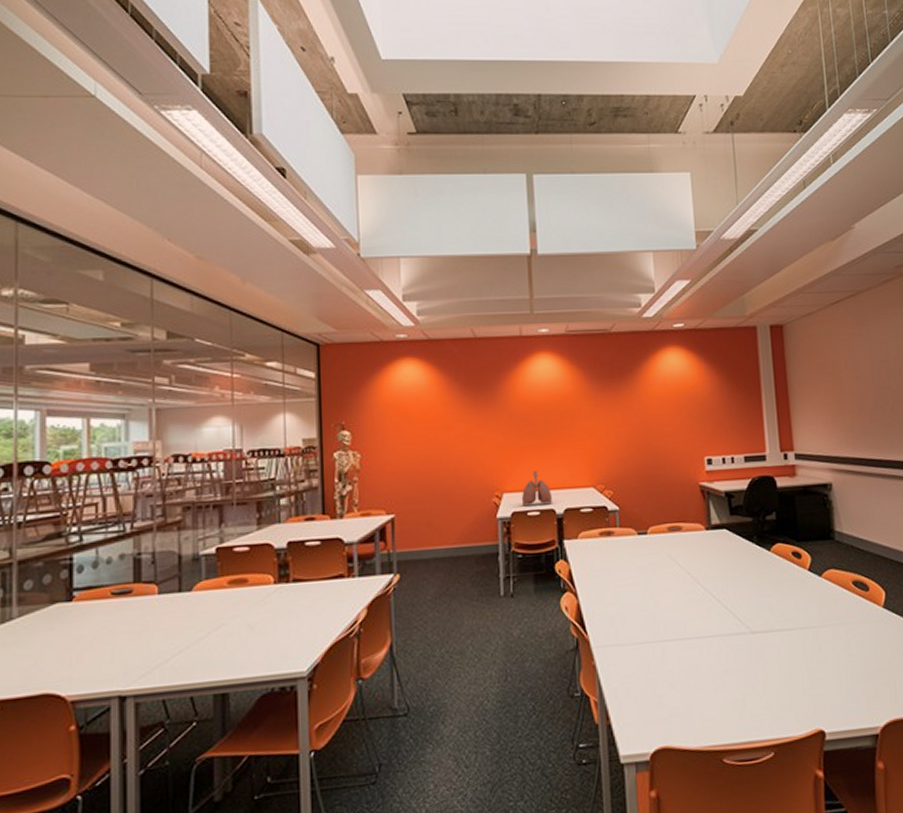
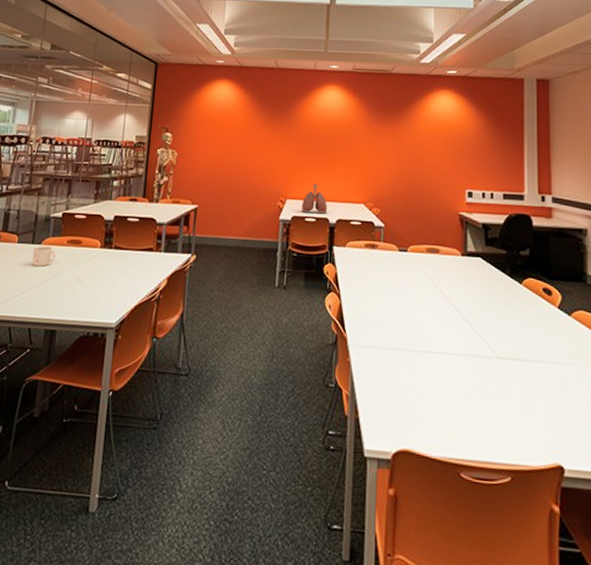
mug: none [183,592,214,619] -> present [32,246,56,267]

